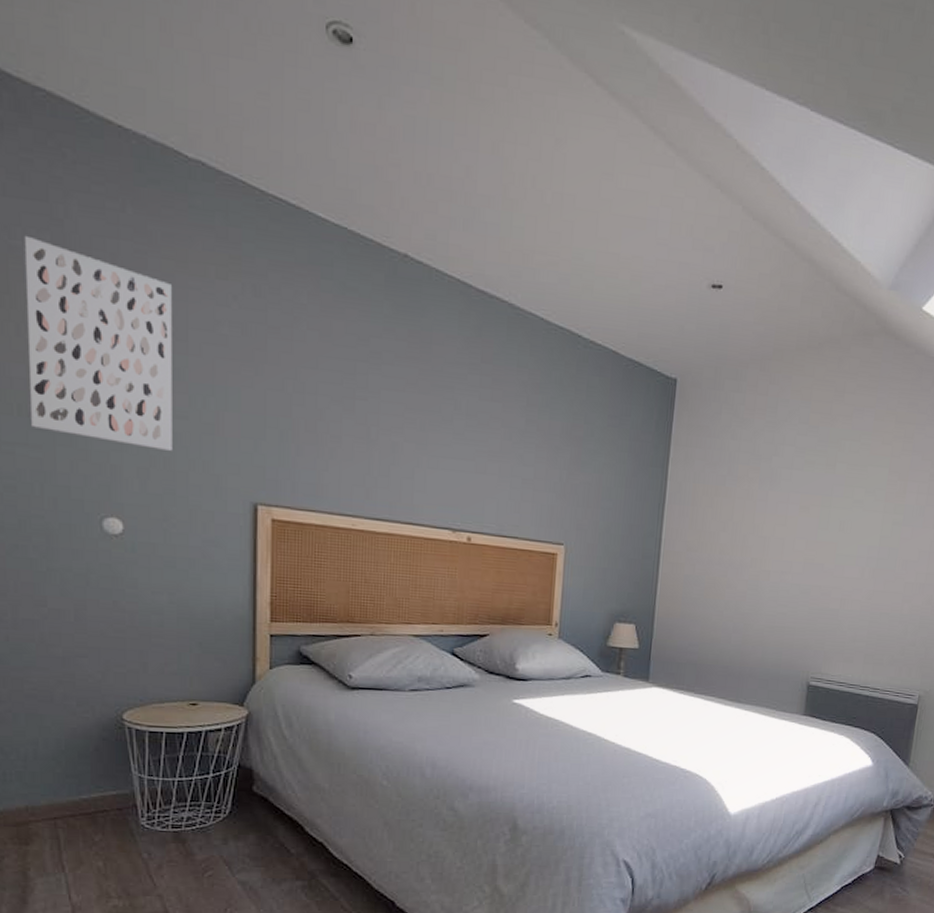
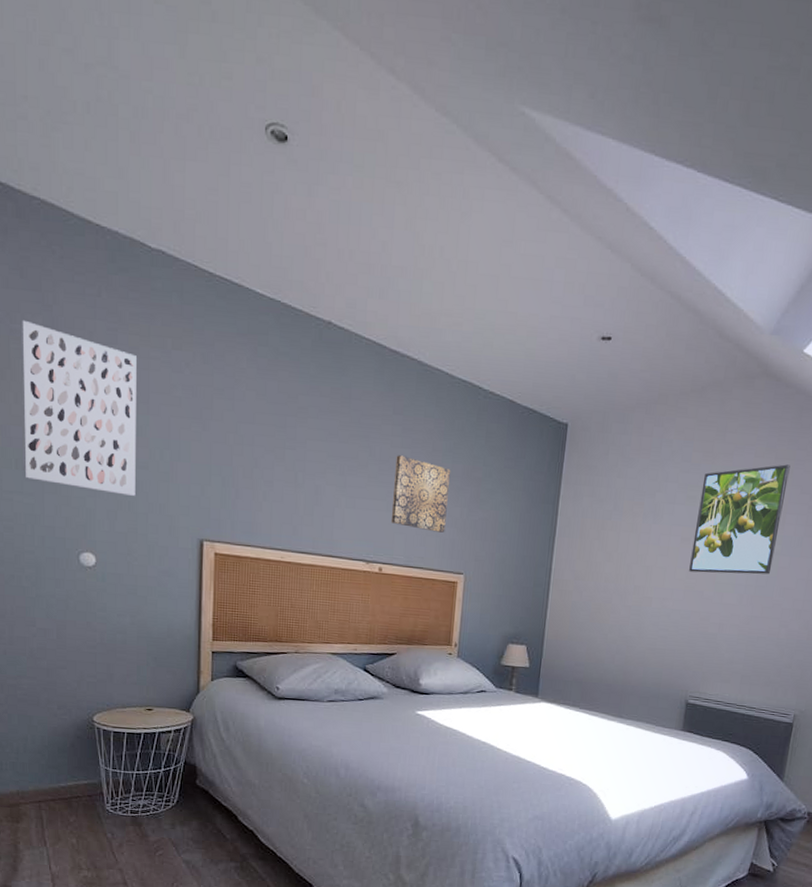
wall art: none [480,409,548,498] -> present [390,455,451,533]
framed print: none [808,428,911,546] -> present [689,464,791,575]

